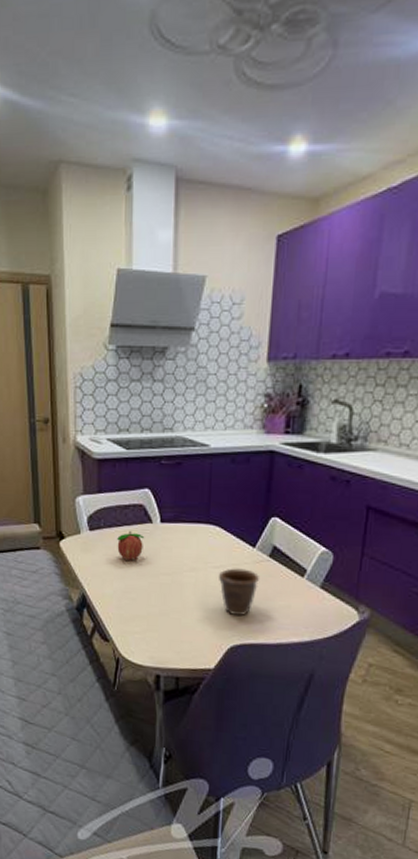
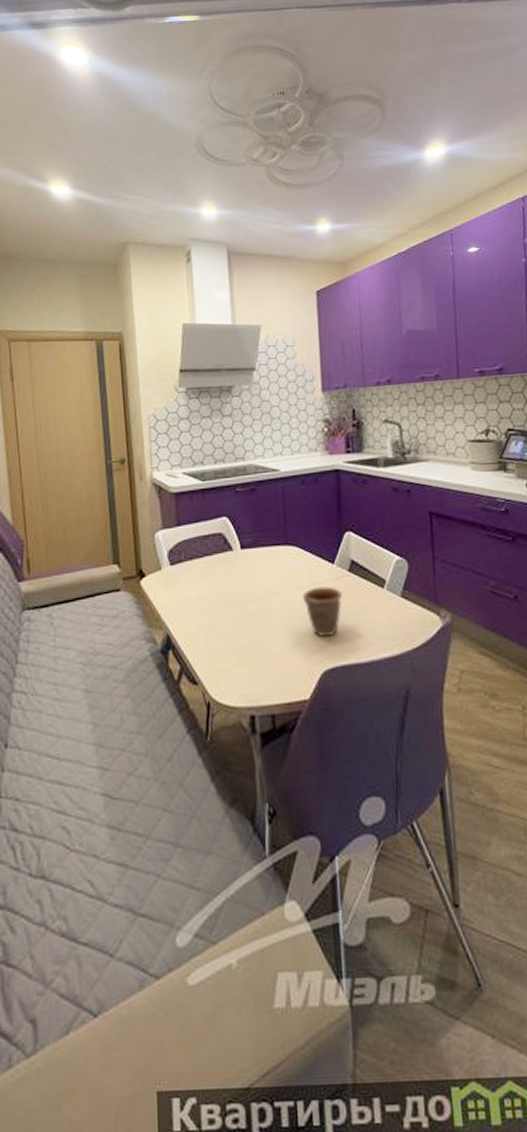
fruit: present [117,531,145,561] -> none [199,561,227,592]

